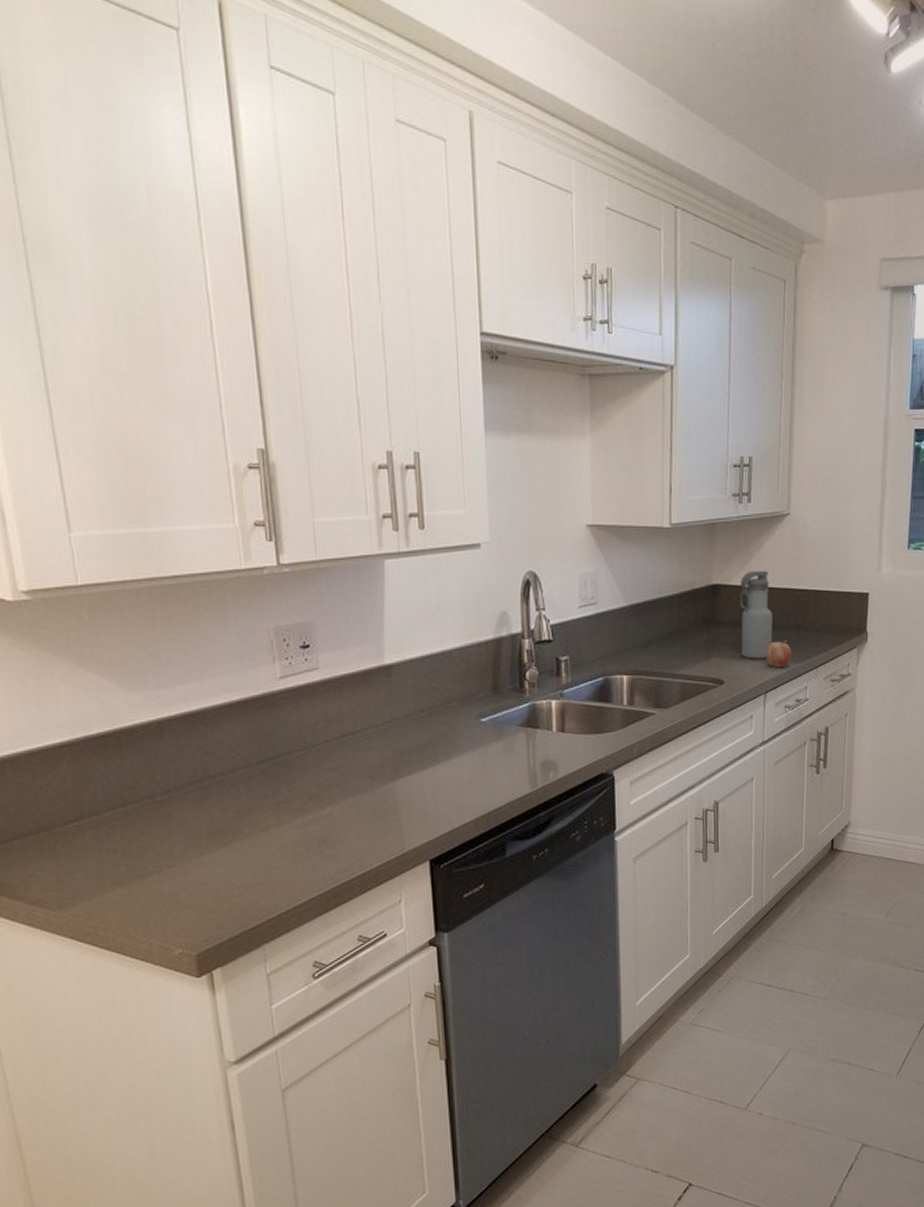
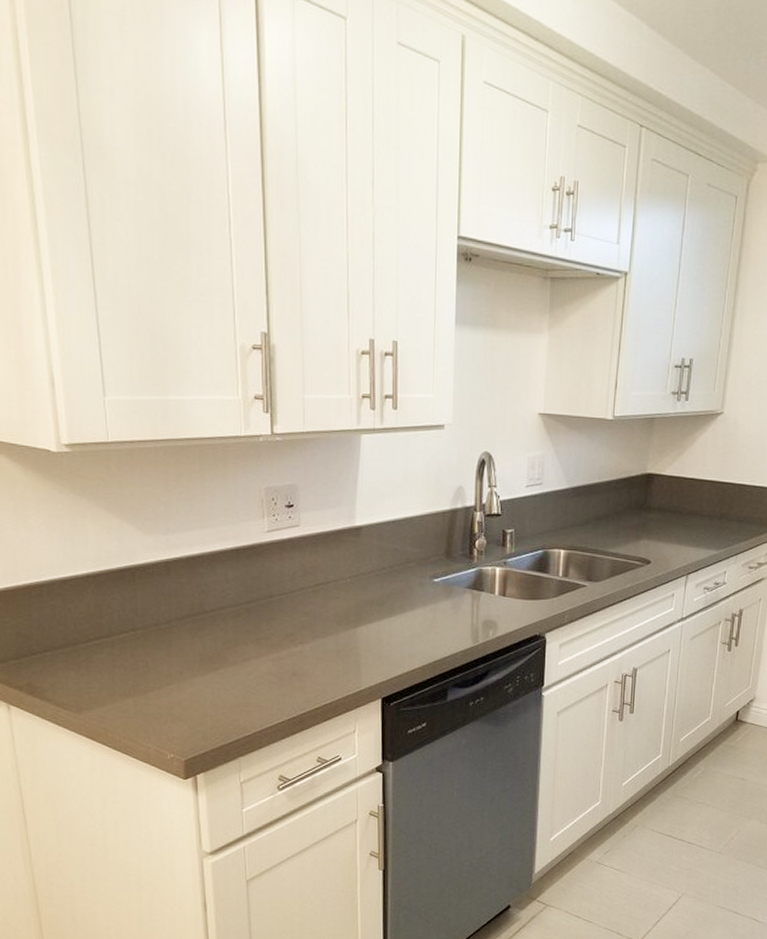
water bottle: present [740,571,773,659] -> none [668,463,700,544]
fruit: present [765,641,791,667] -> none [690,528,714,552]

